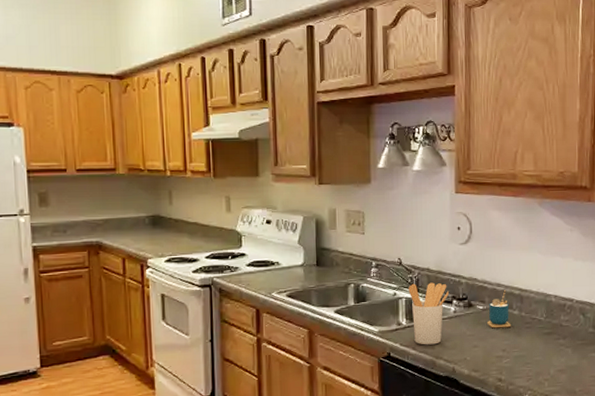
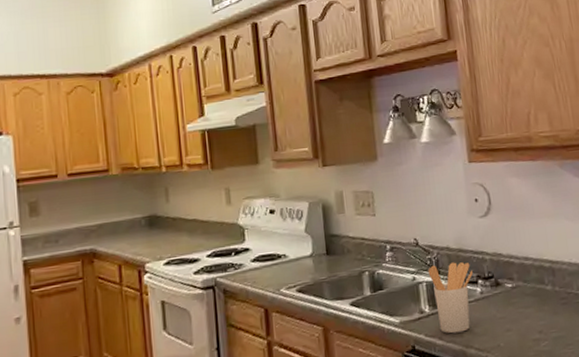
cup: present [487,289,512,328] -> none [518,263,546,308]

